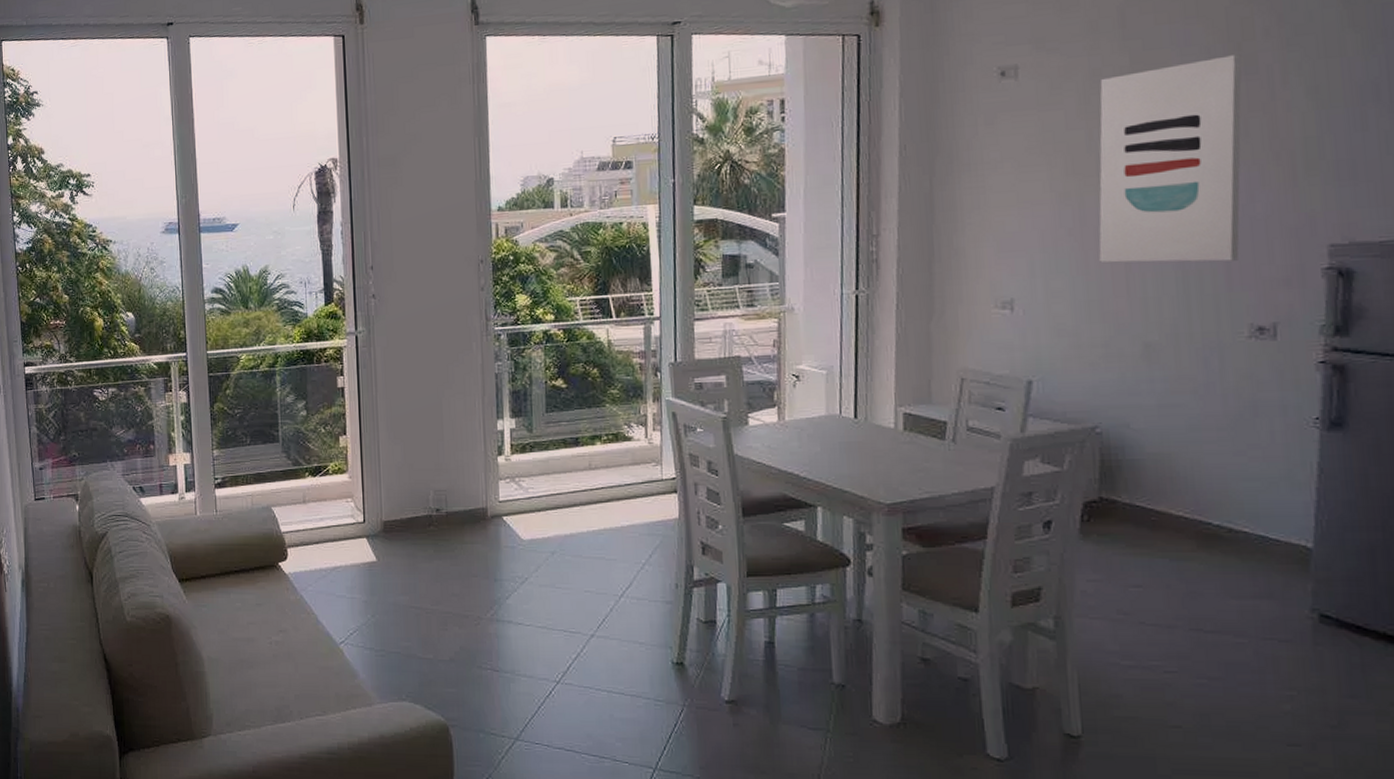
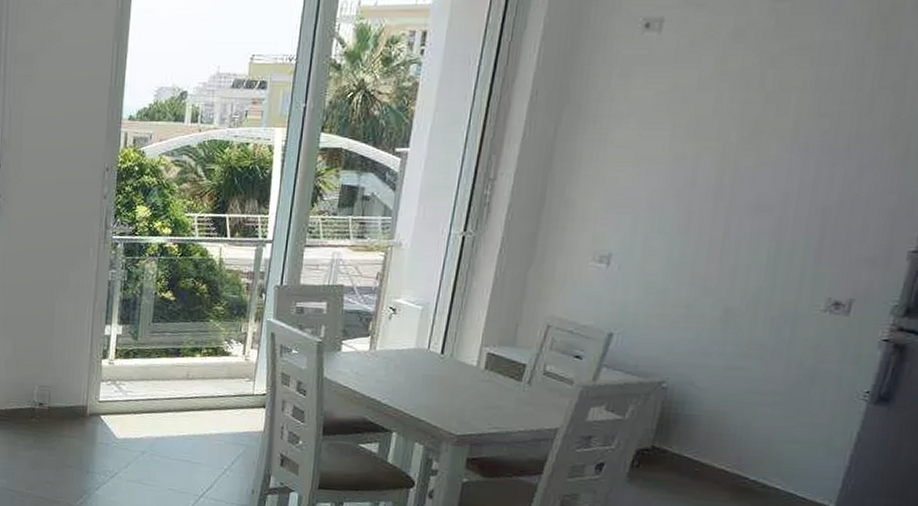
wall art: present [1098,54,1242,263] -> none [701,28,886,236]

